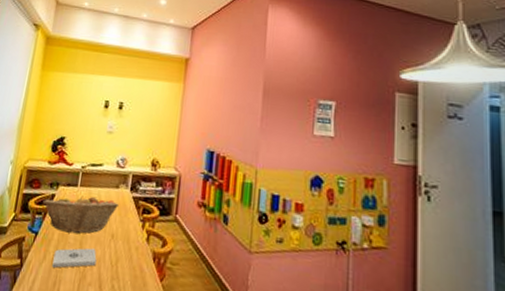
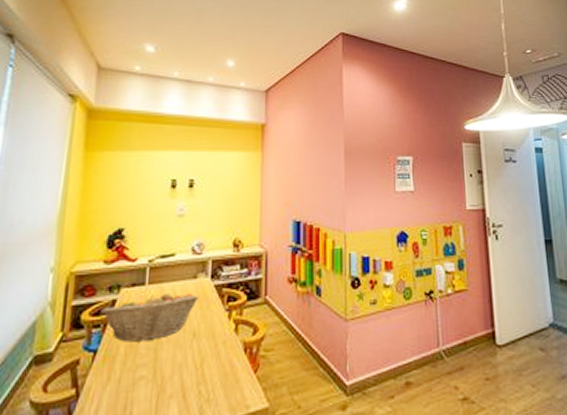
notepad: present [52,248,97,268] -> none [120,354,177,388]

